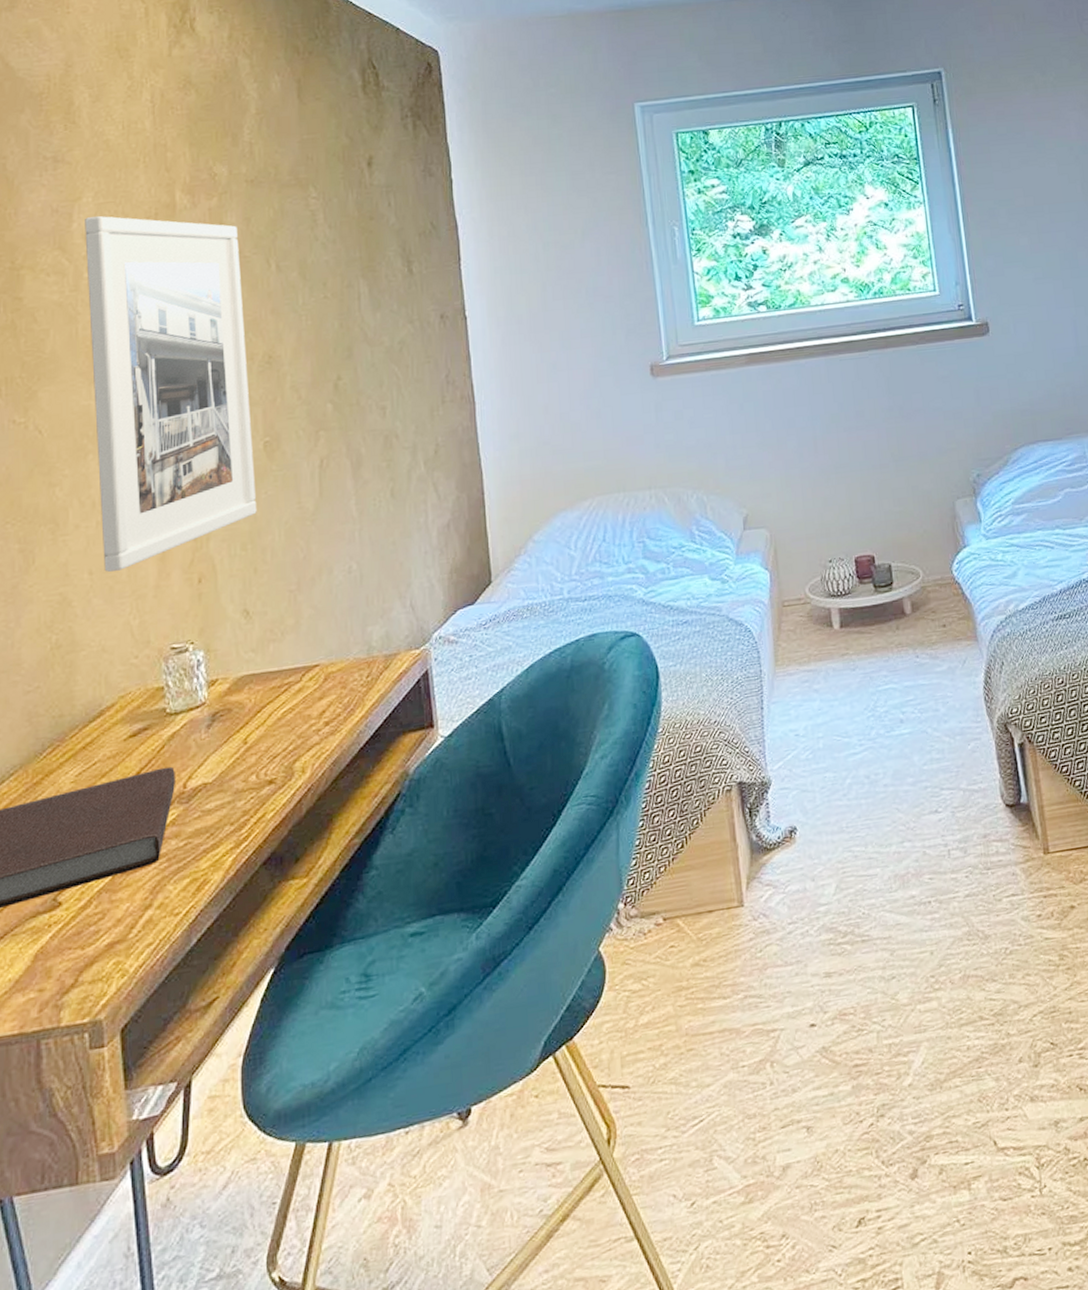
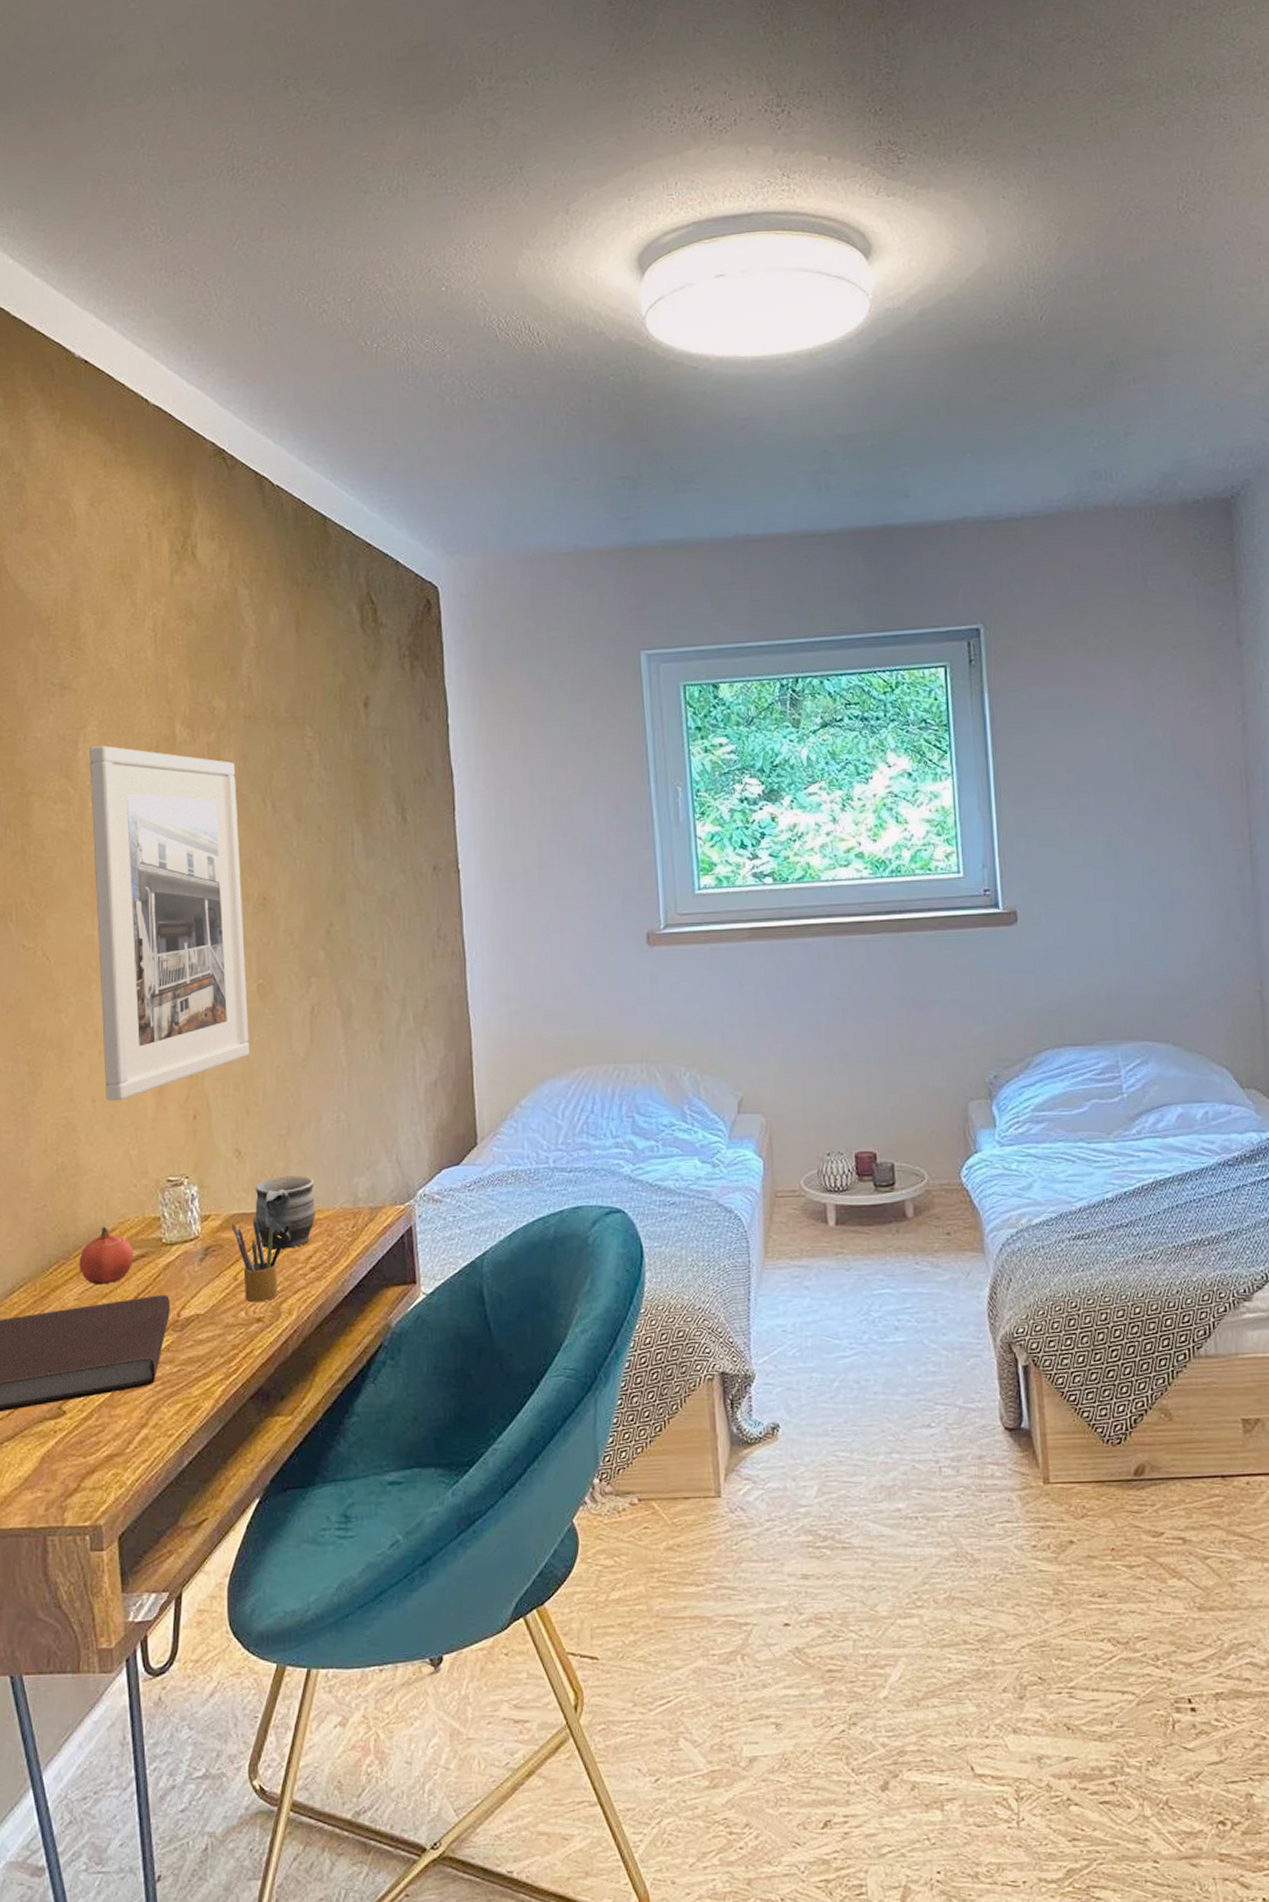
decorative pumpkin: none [76,702,135,765] -> present [79,1226,134,1286]
pencil box: none [241,676,303,765] -> present [232,1217,291,1303]
mug: none [264,629,328,709] -> present [255,1175,315,1251]

